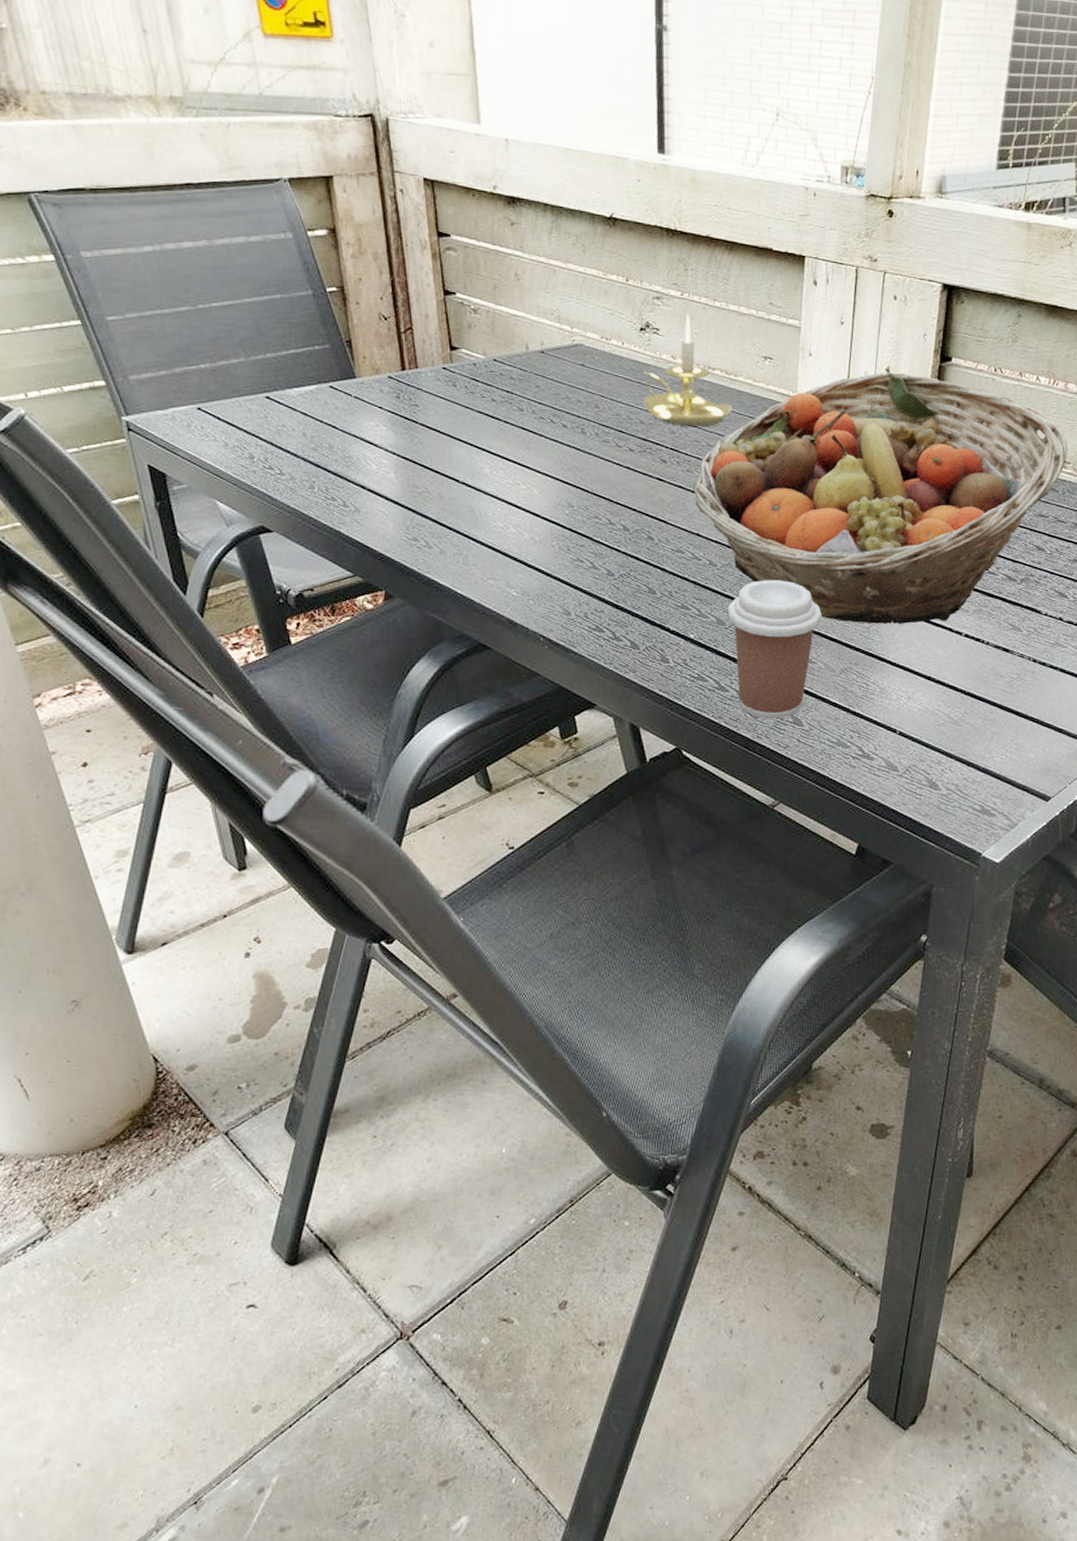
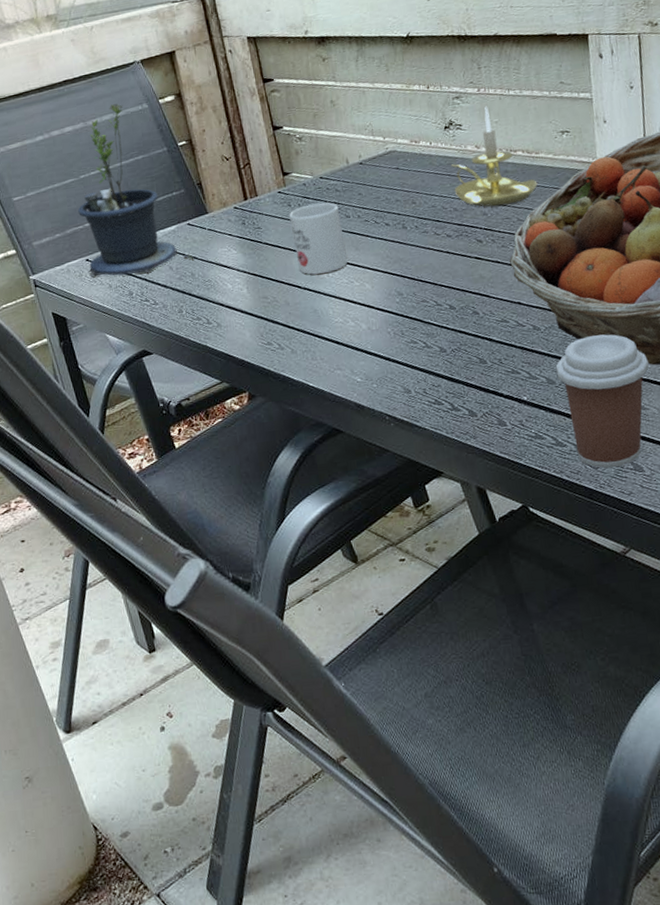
potted plant: none [188,225,335,437] -> present [73,103,195,277]
mug: none [453,388,516,469] -> present [289,202,348,275]

